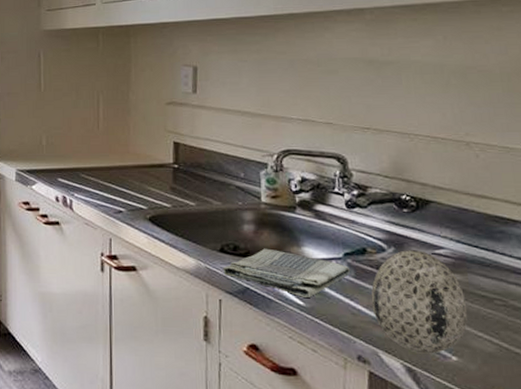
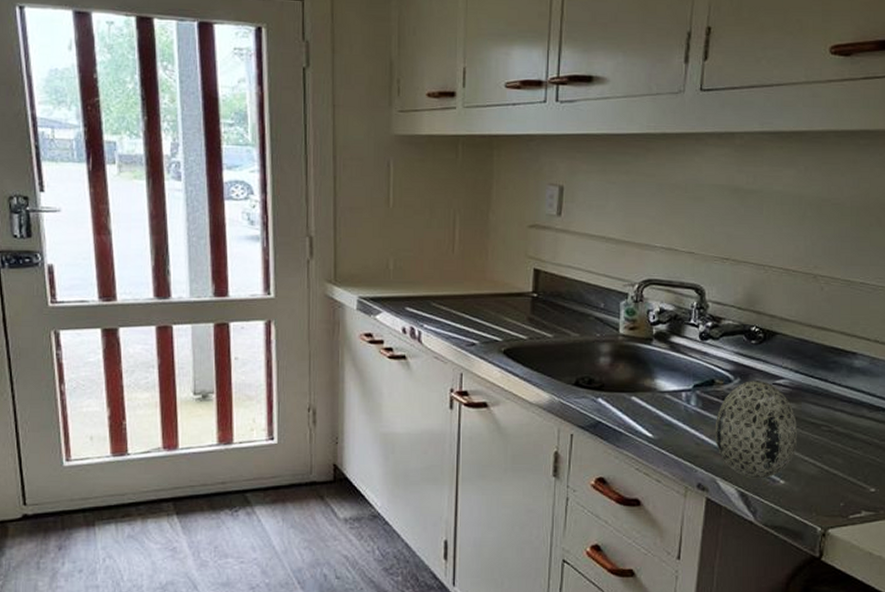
dish towel: present [223,248,351,298] -> none [576,381,699,429]

